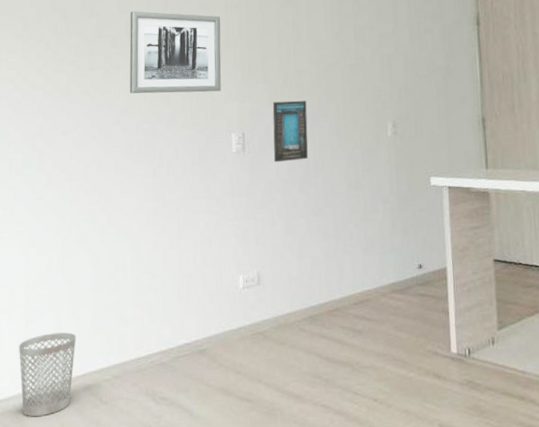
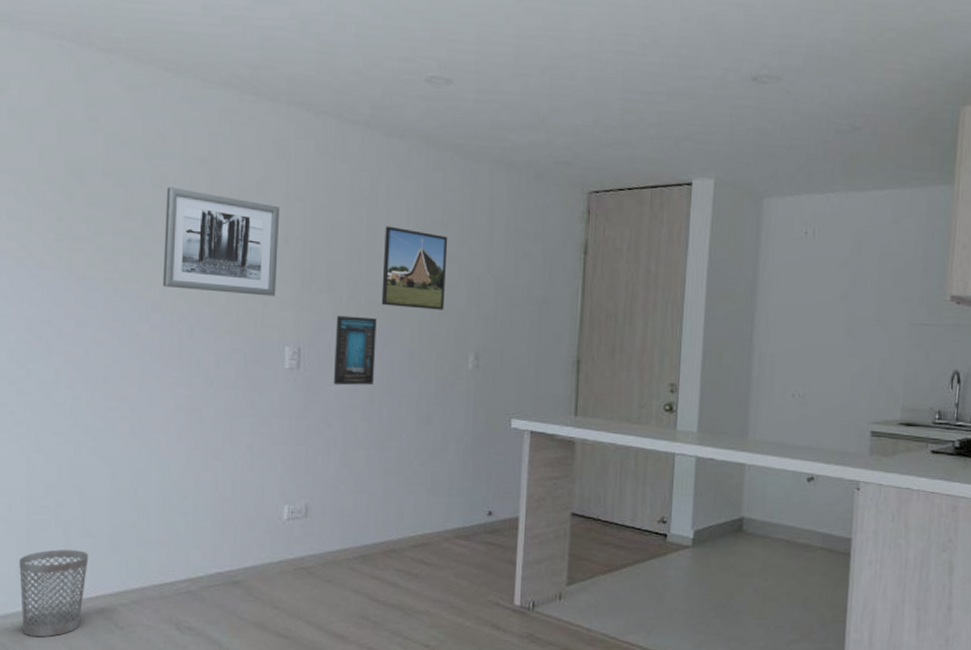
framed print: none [307,21,362,89] -> present [381,226,448,310]

